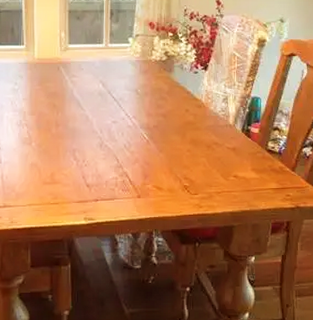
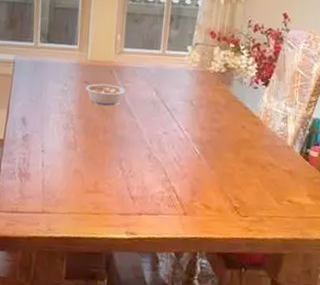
legume: none [32,78,73,100] -> present [82,80,125,106]

